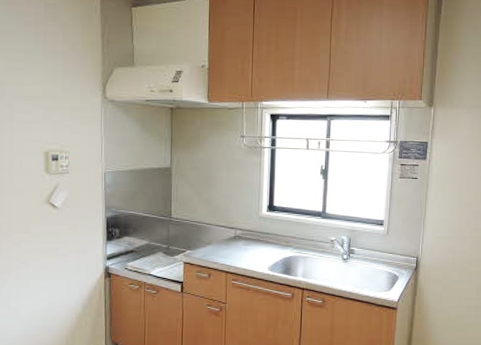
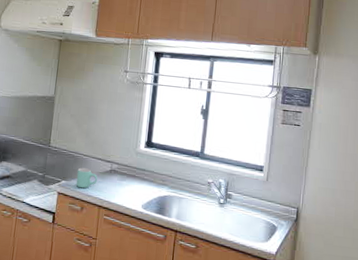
mug: none [201,236,223,257] -> present [76,167,98,189]

